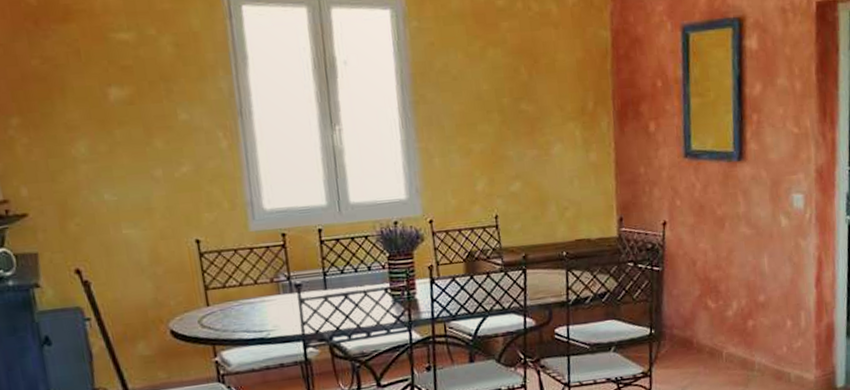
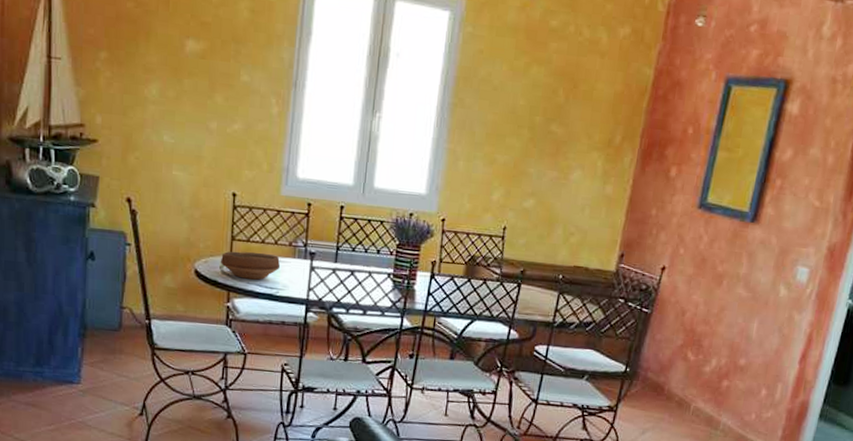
bowl: none [197,295,265,329] -> present [220,251,280,280]

